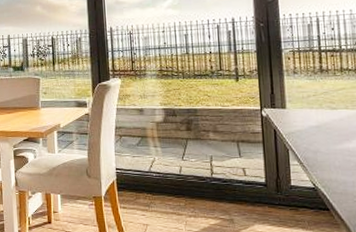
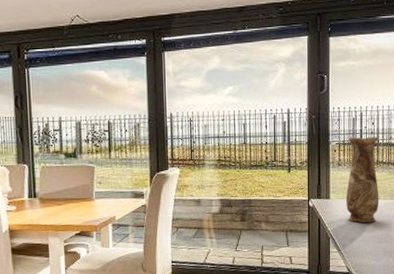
vase: none [303,42,347,134] -> present [346,136,379,223]

